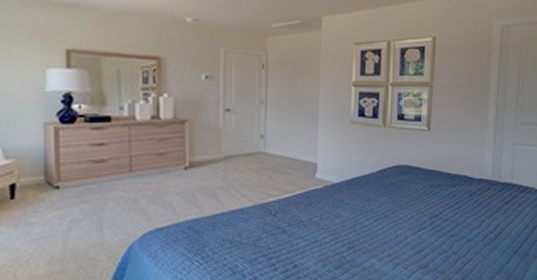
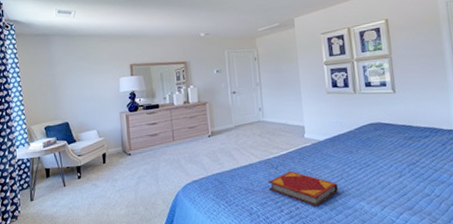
hardback book: none [261,219,347,265] -> present [267,170,338,207]

